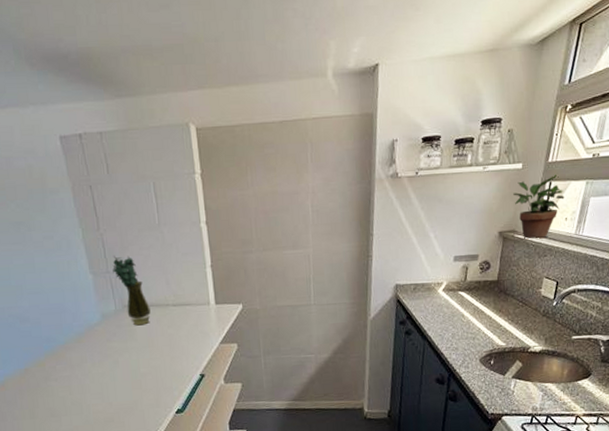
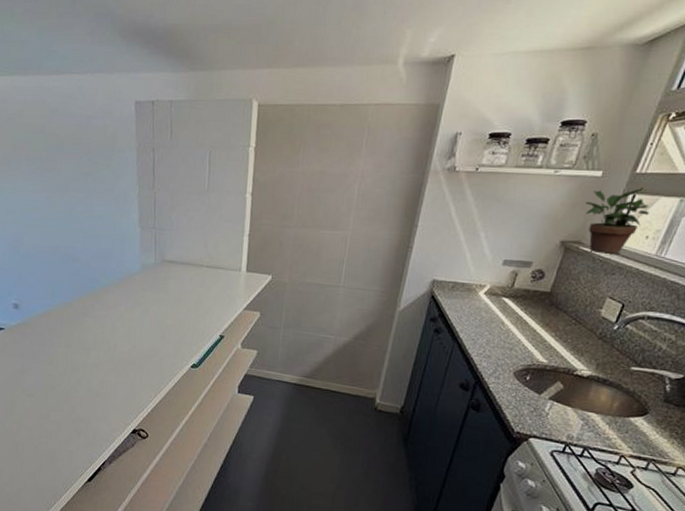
vase: present [112,255,151,326] -> none [159,213,186,281]

